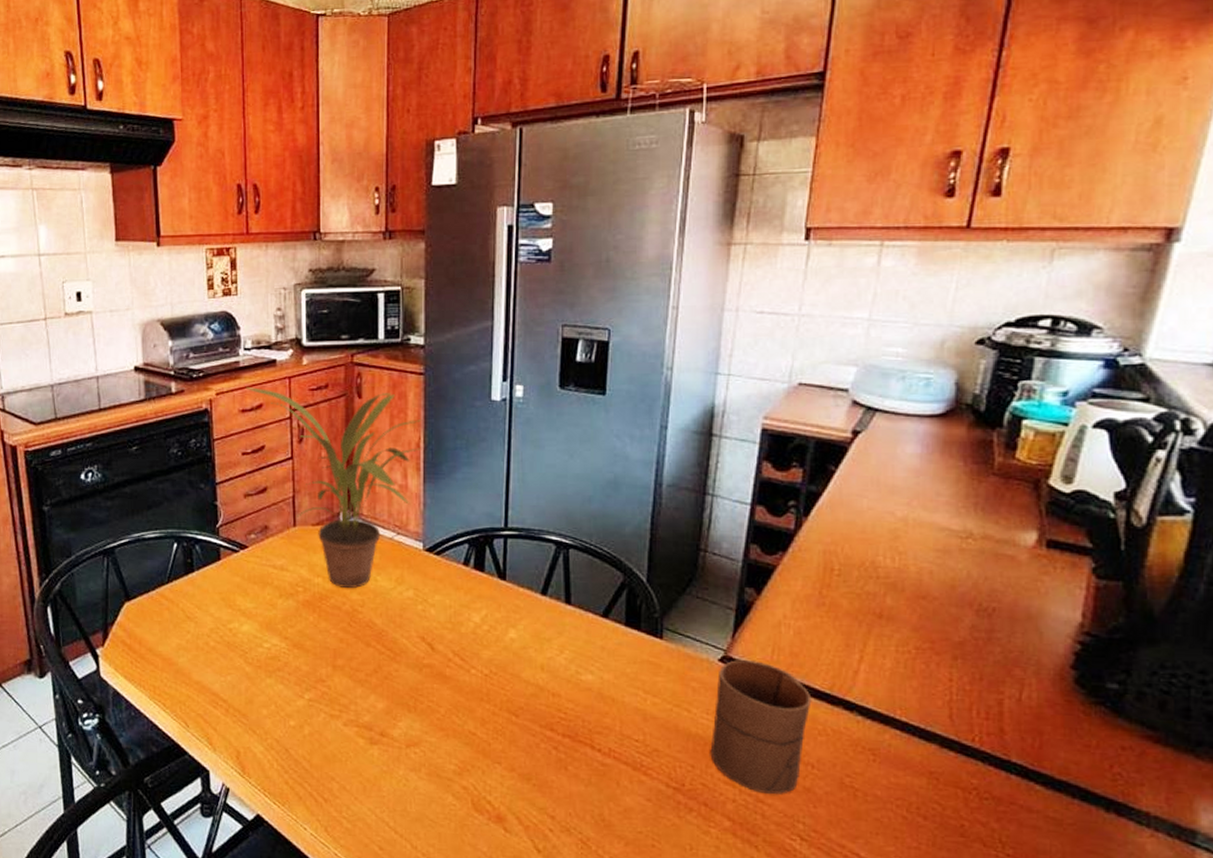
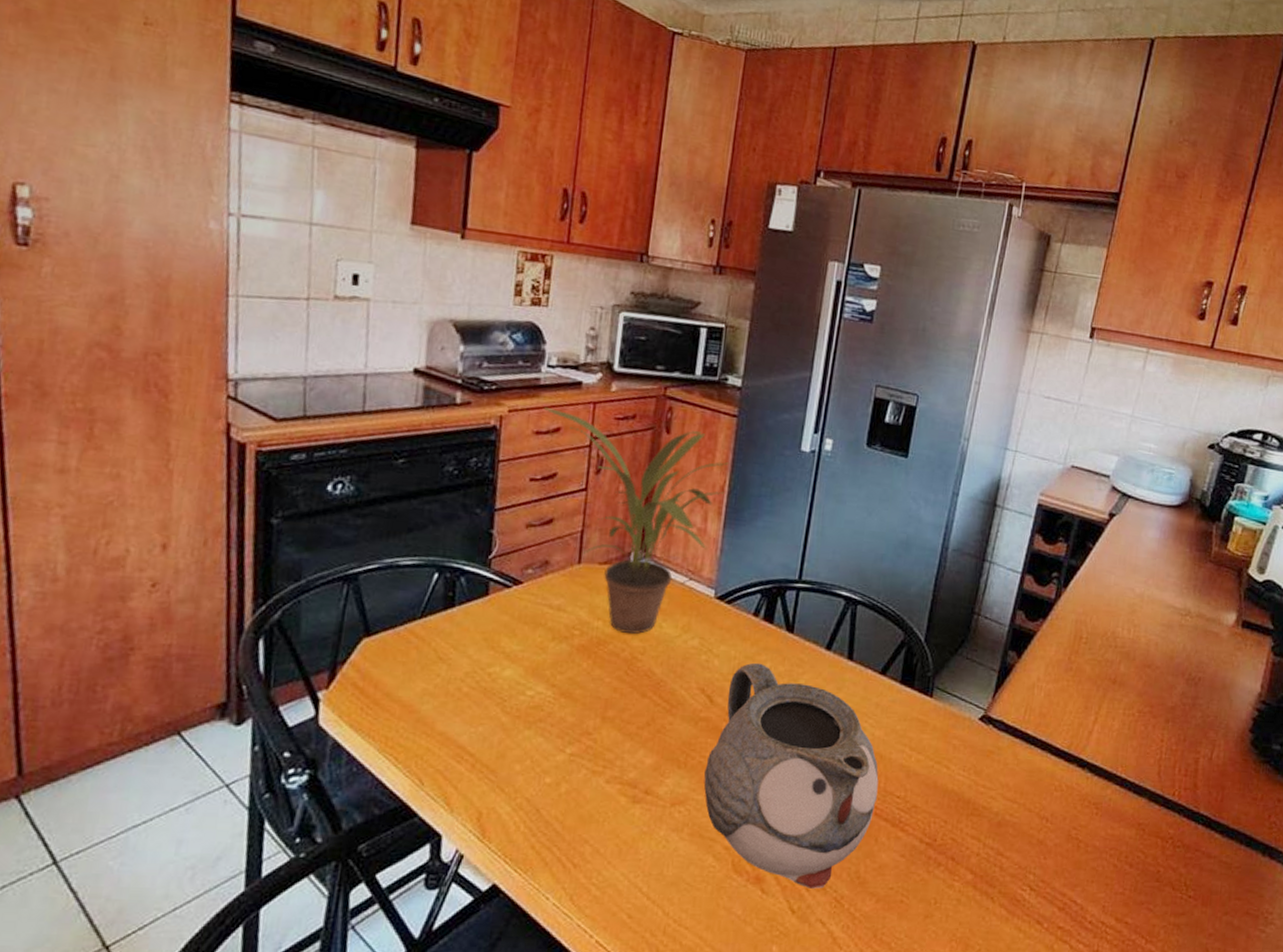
teapot: none [435,610,613,830] -> present [704,662,879,889]
cup: present [710,660,812,794] -> none [962,719,1053,847]

